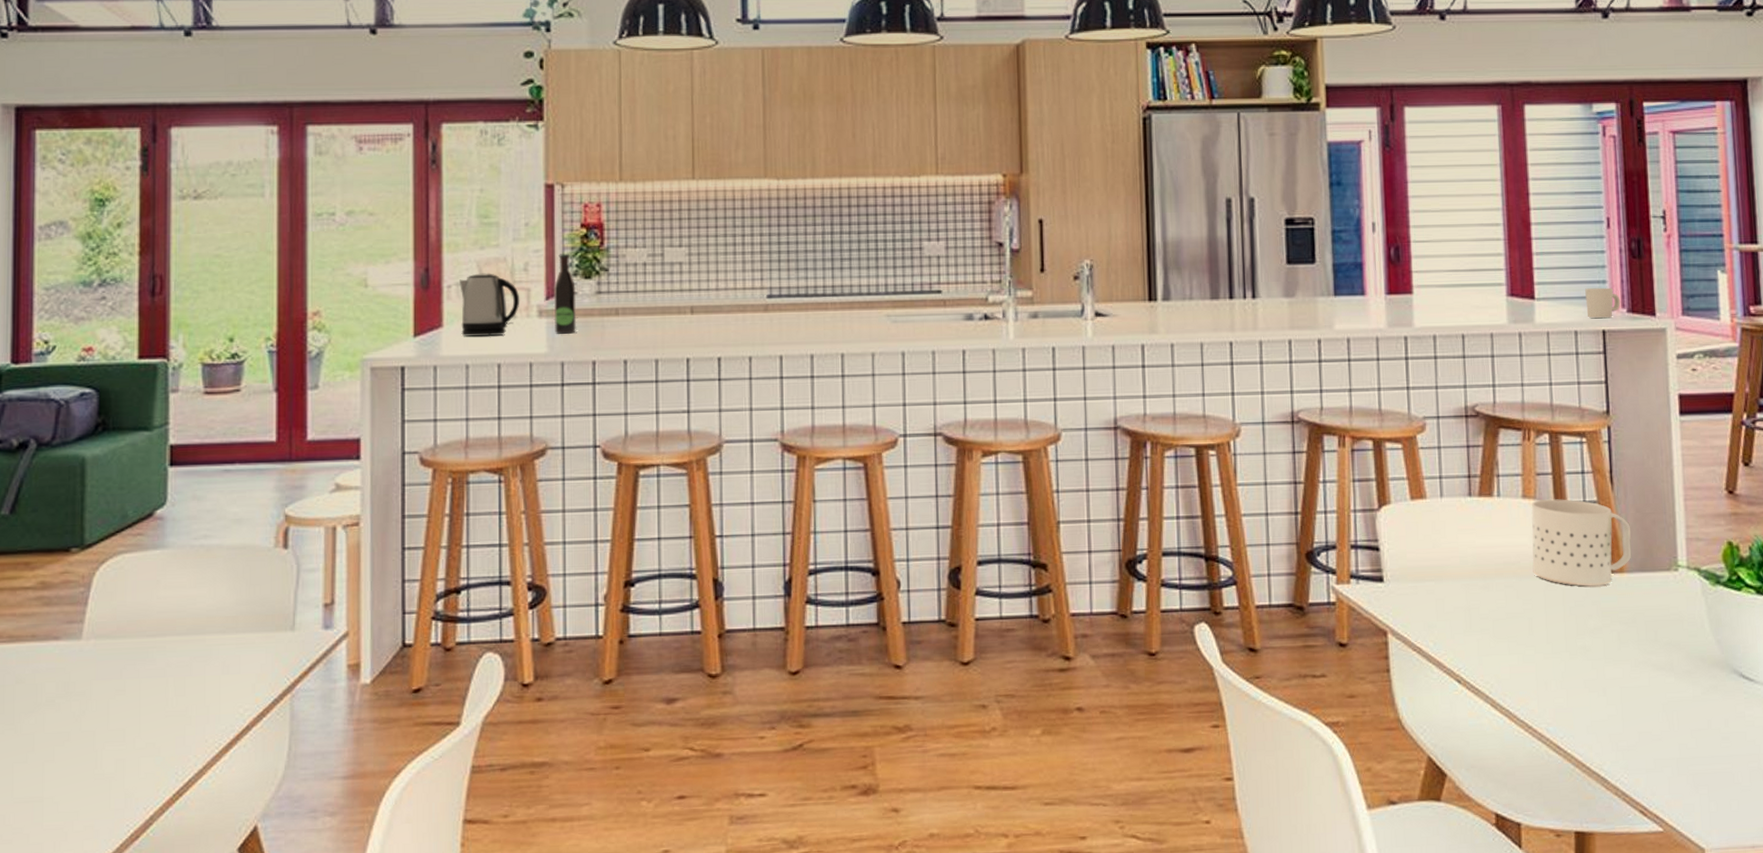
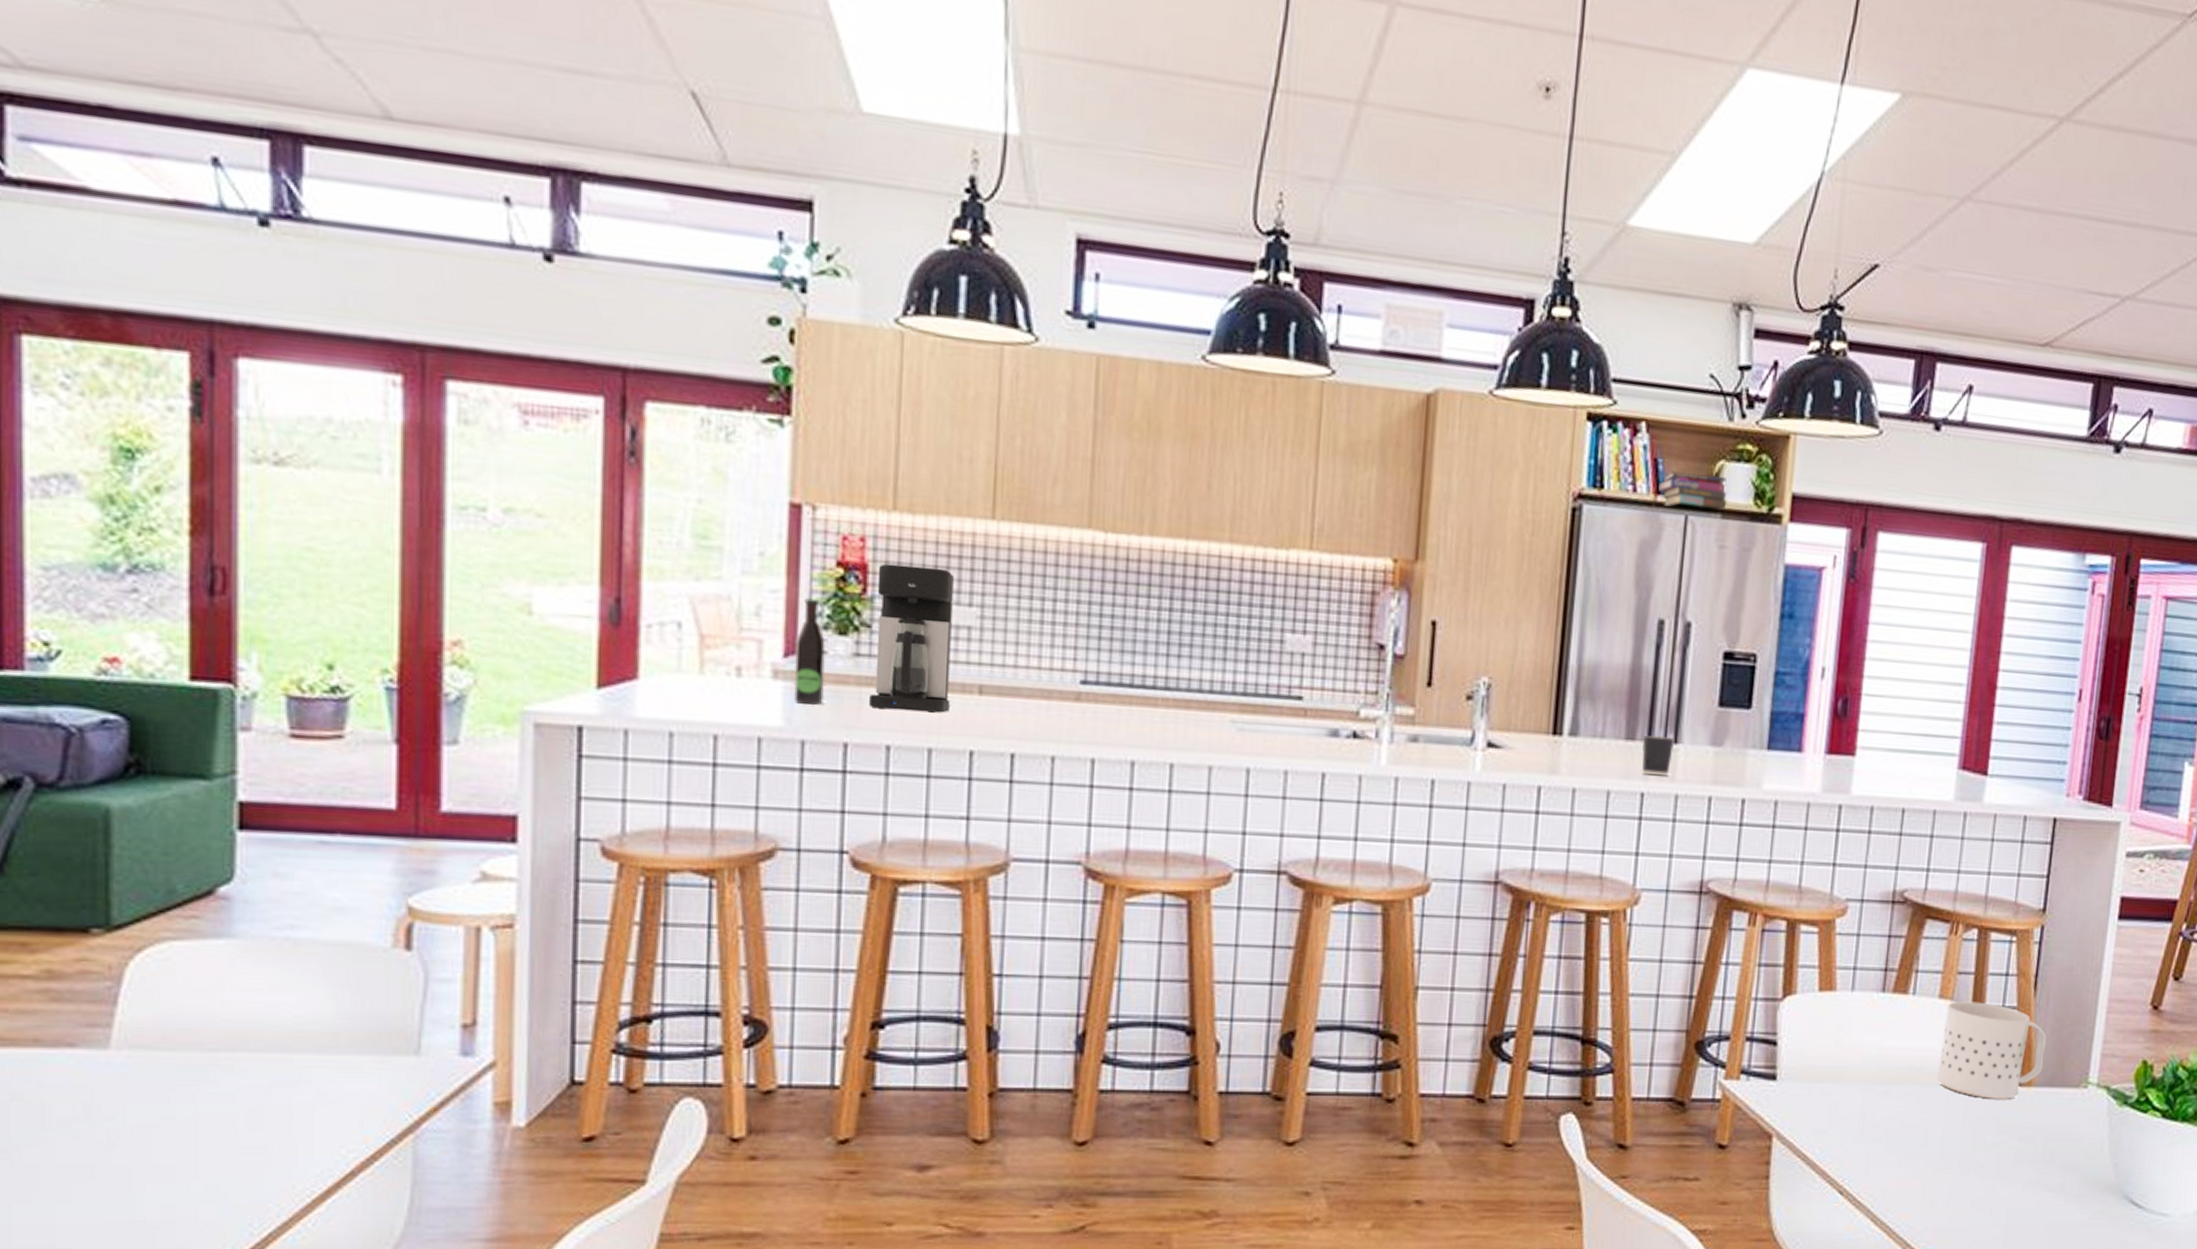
kettle: present [460,273,520,336] -> none [664,612,748,698]
coffee maker: none [610,220,670,332] -> present [869,563,954,713]
books: none [1212,78,1271,109] -> present [1658,472,1727,513]
mug: none [1225,293,1253,327] -> present [1642,735,1675,776]
mug: present [1585,287,1621,319] -> none [2040,768,2079,805]

